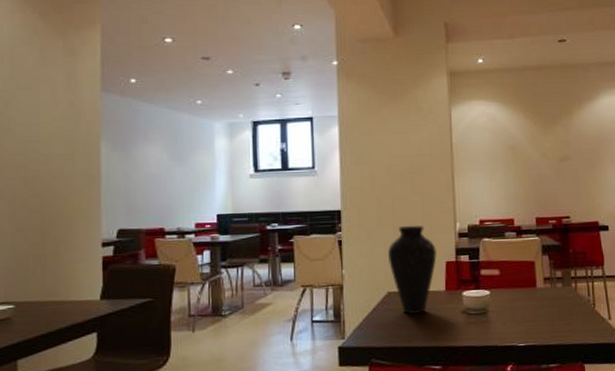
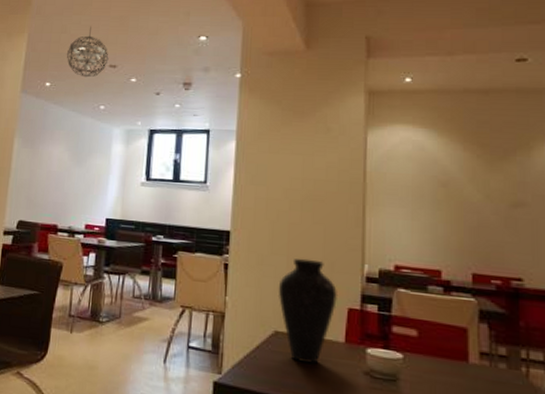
pendant light: none [150,16,200,72] -> present [66,26,109,78]

